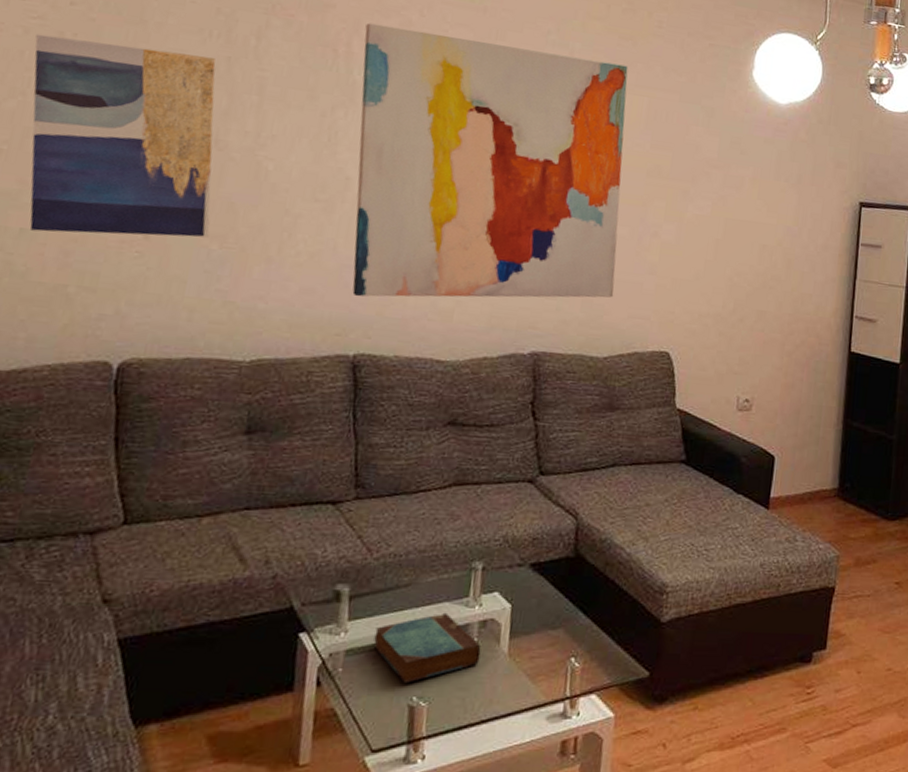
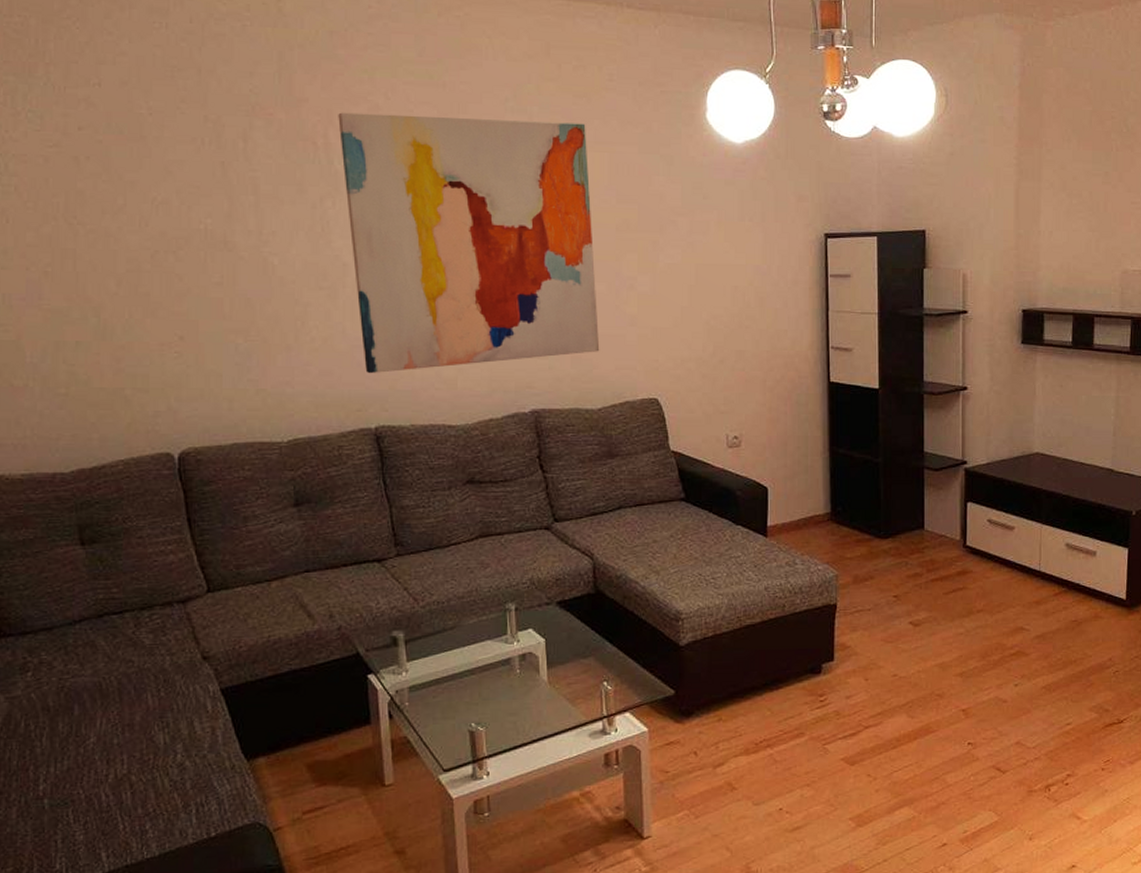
wall art: present [29,34,216,238] -> none [55,161,234,343]
book: present [374,612,481,684] -> none [431,649,524,712]

